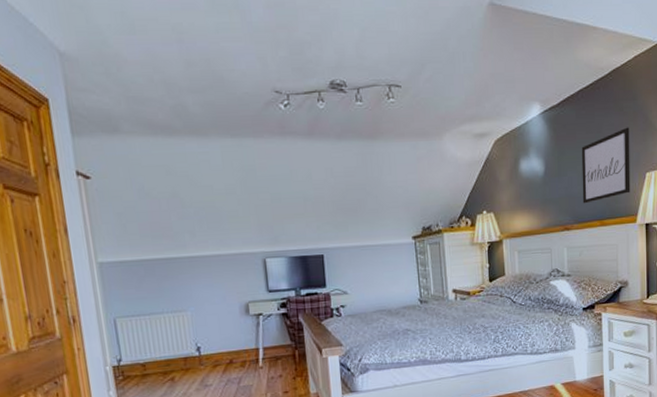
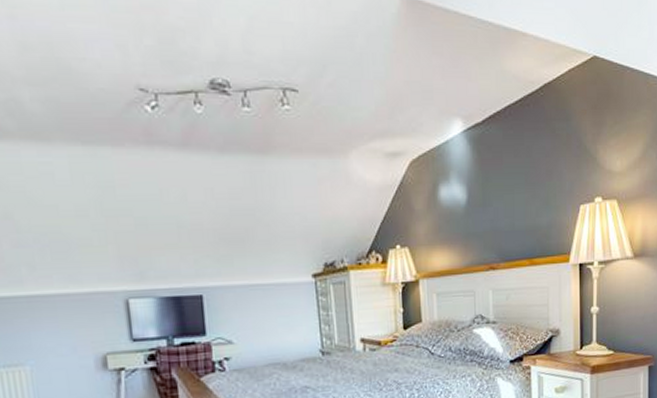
wall art: present [581,127,631,204] -> none [509,152,563,239]

